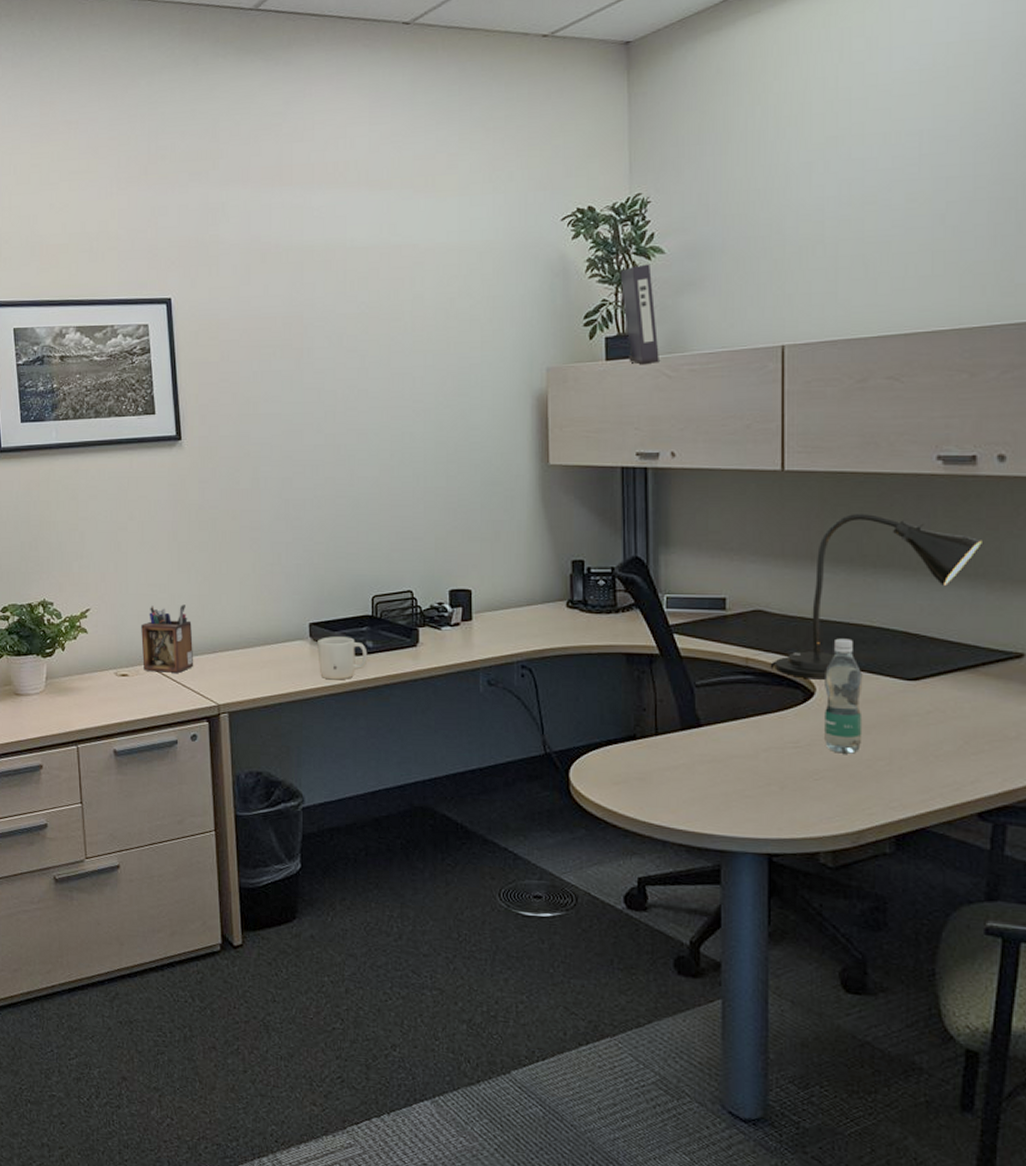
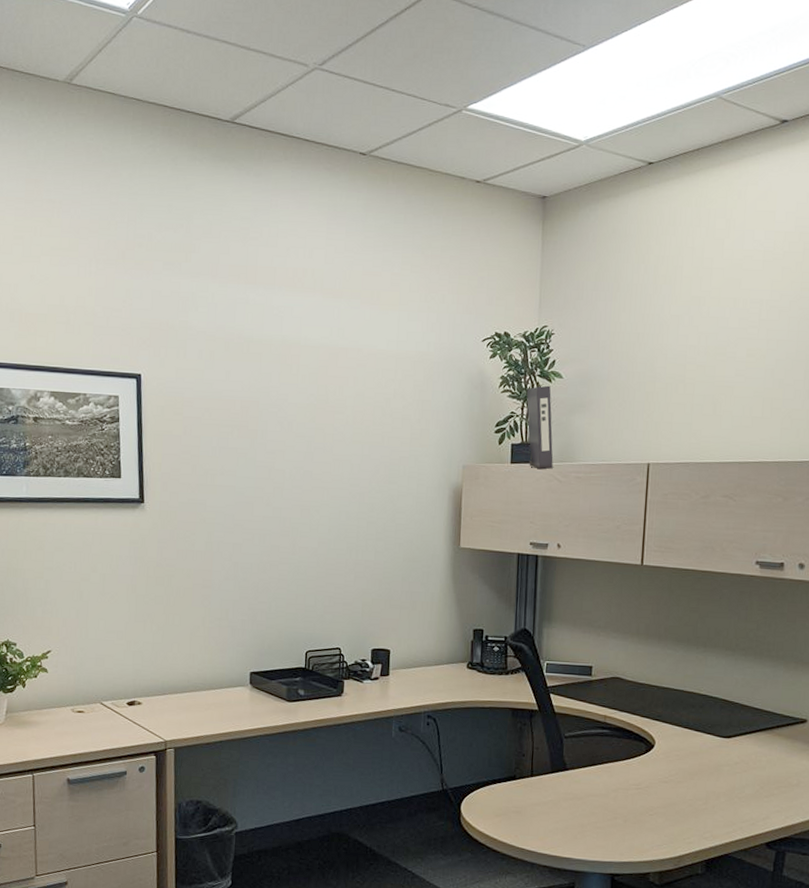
desk organizer: present [141,605,194,673] -> none [98,650,146,711]
mug: present [317,637,368,680] -> none [256,684,300,723]
desk lamp: present [770,513,982,680] -> none [622,603,783,735]
bottle: present [825,638,863,754] -> none [659,702,691,795]

